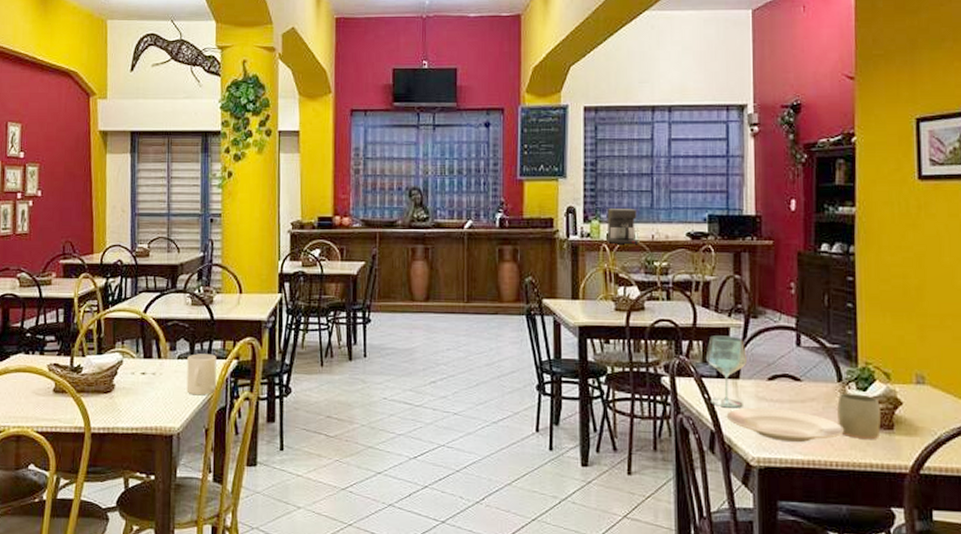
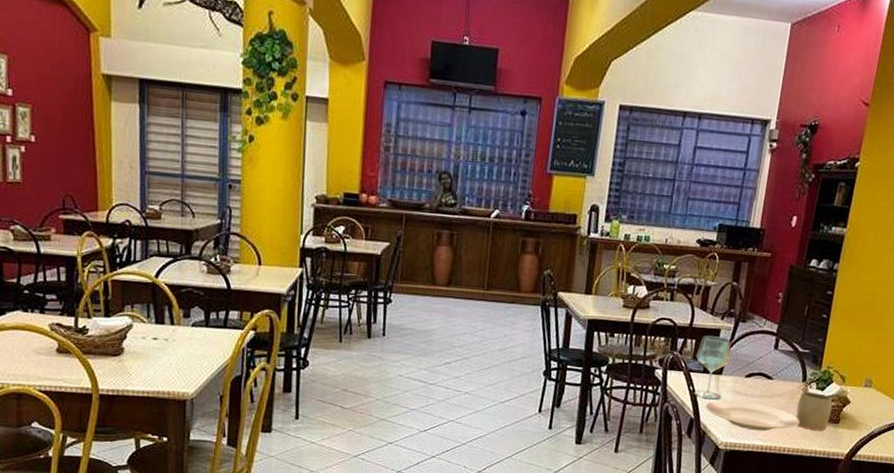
cup: present [186,354,217,396] -> none [201,322,233,364]
coffee maker: present [608,209,638,245] -> none [625,210,655,247]

